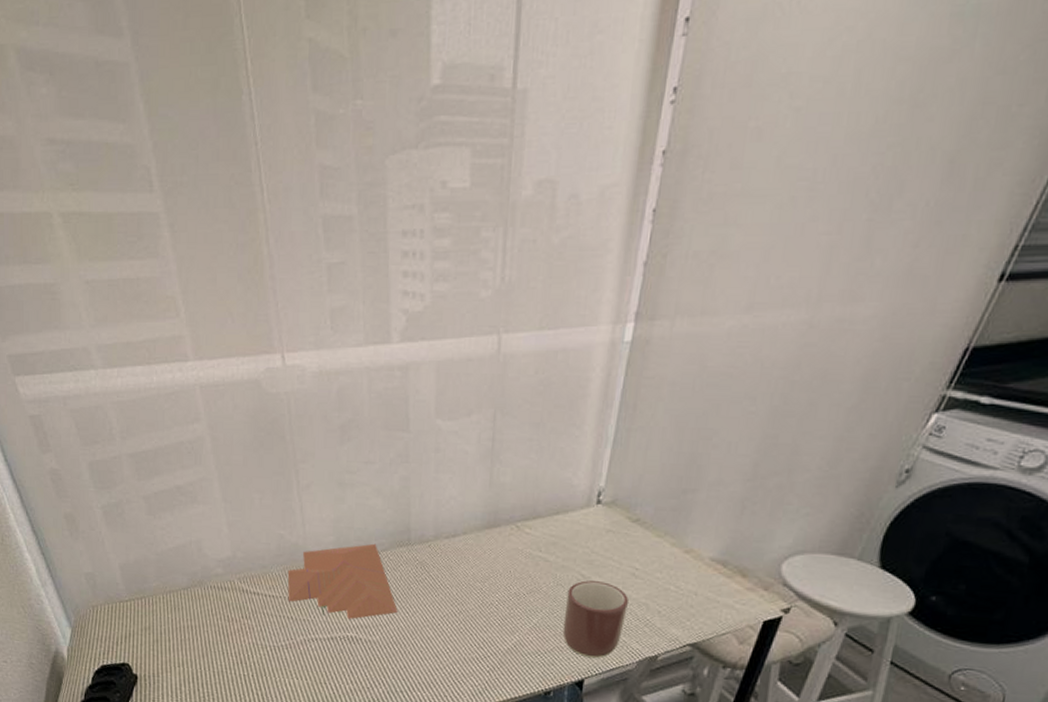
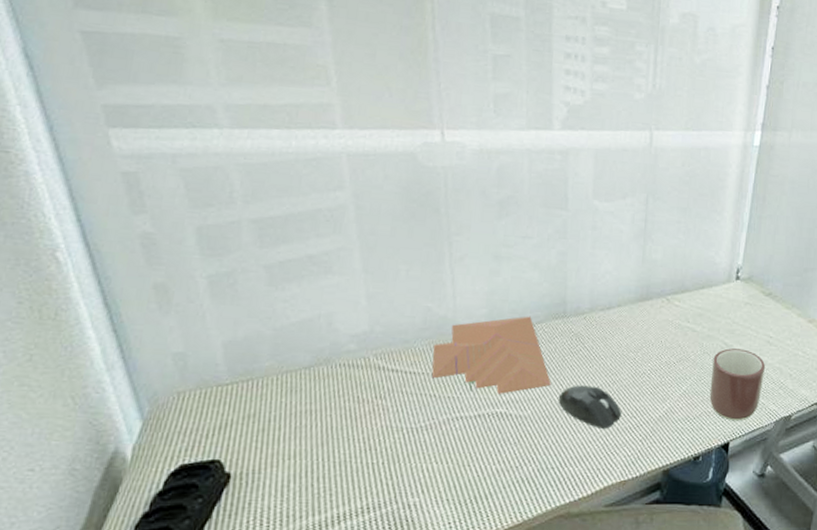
mouse: none [405,613,469,658] -> present [558,385,622,429]

